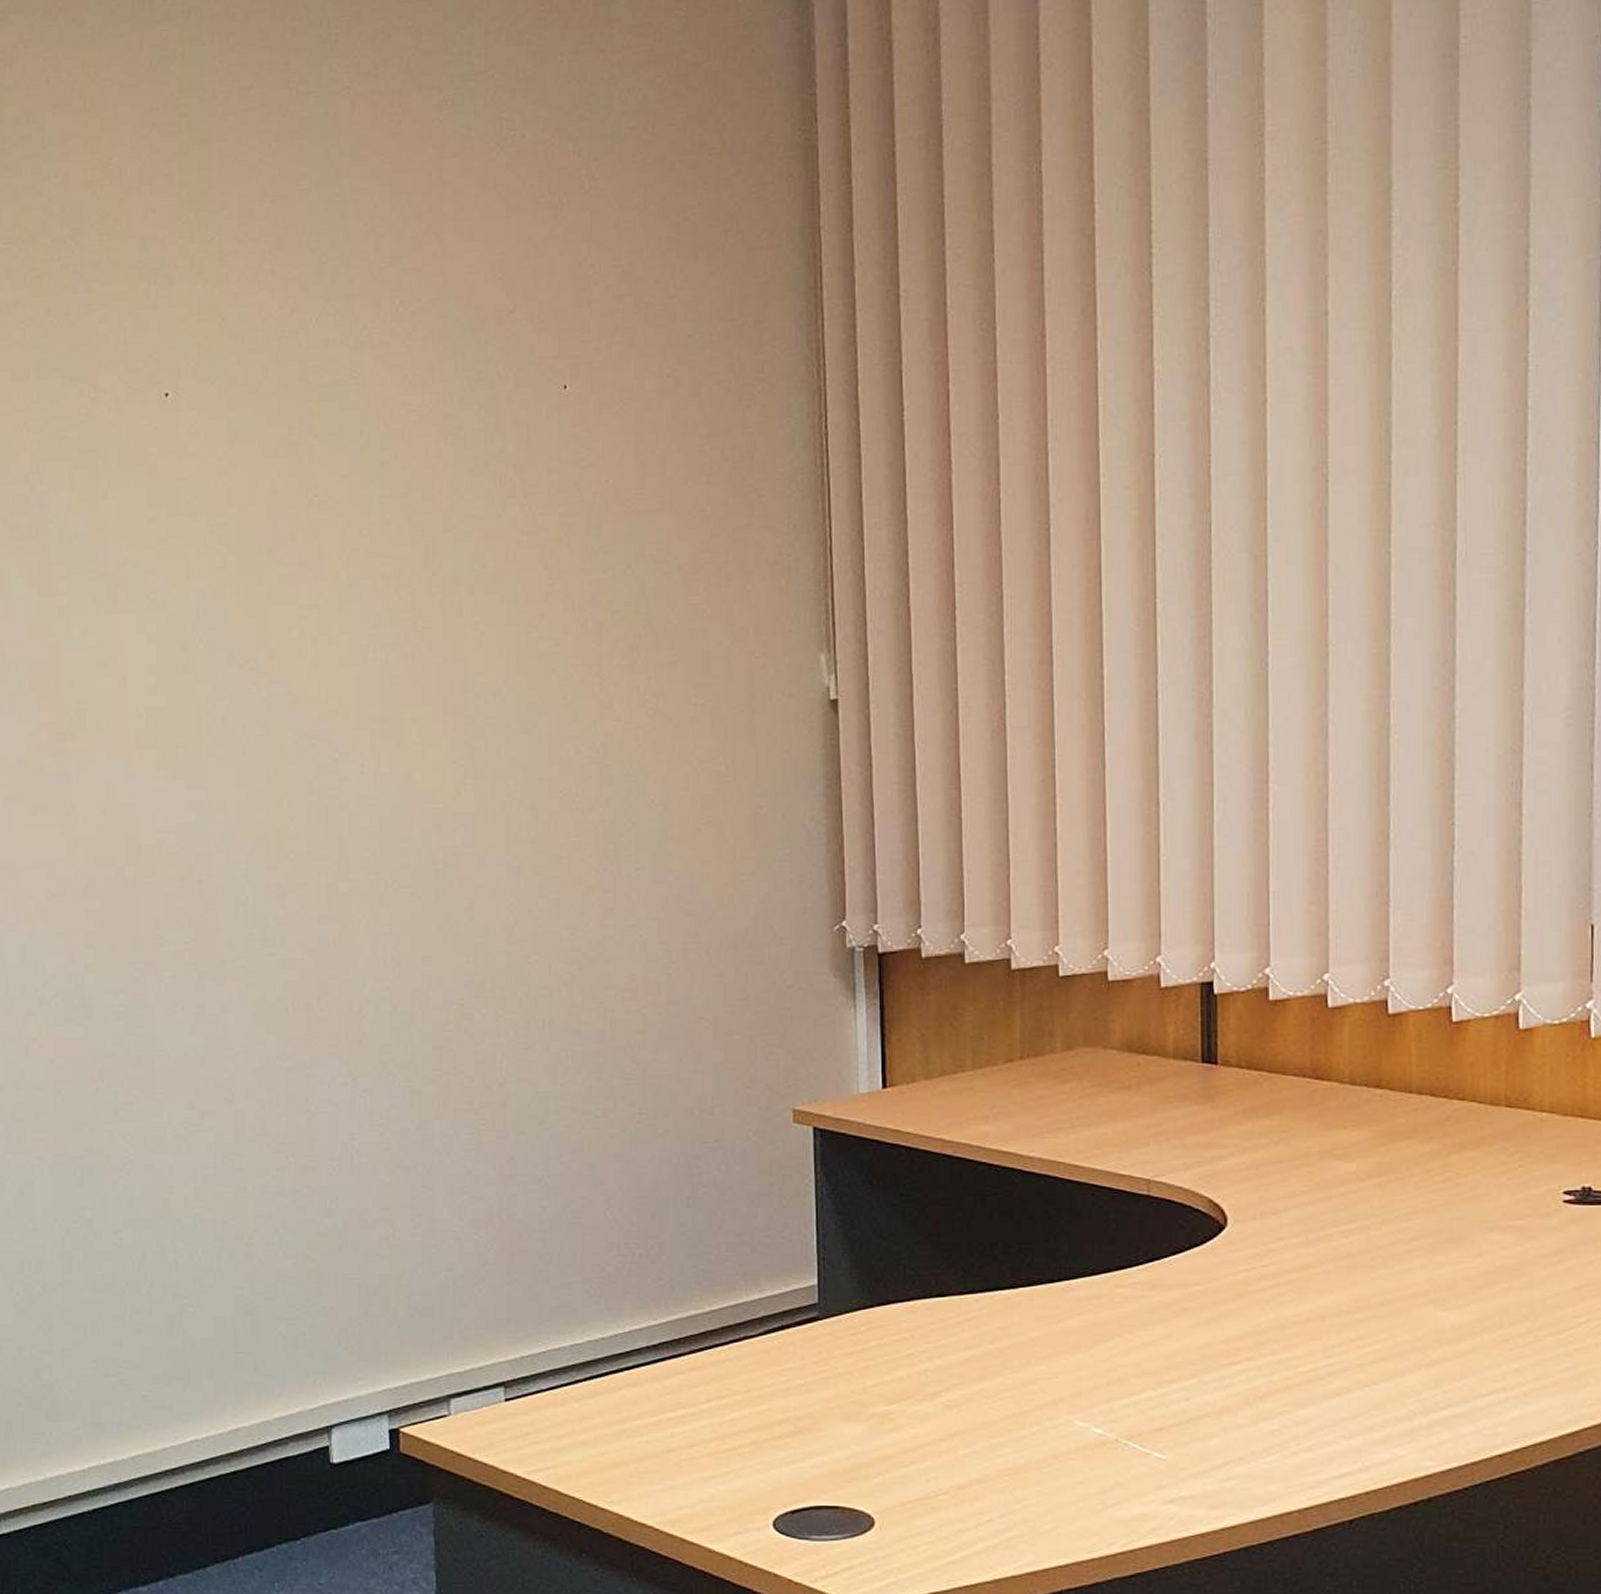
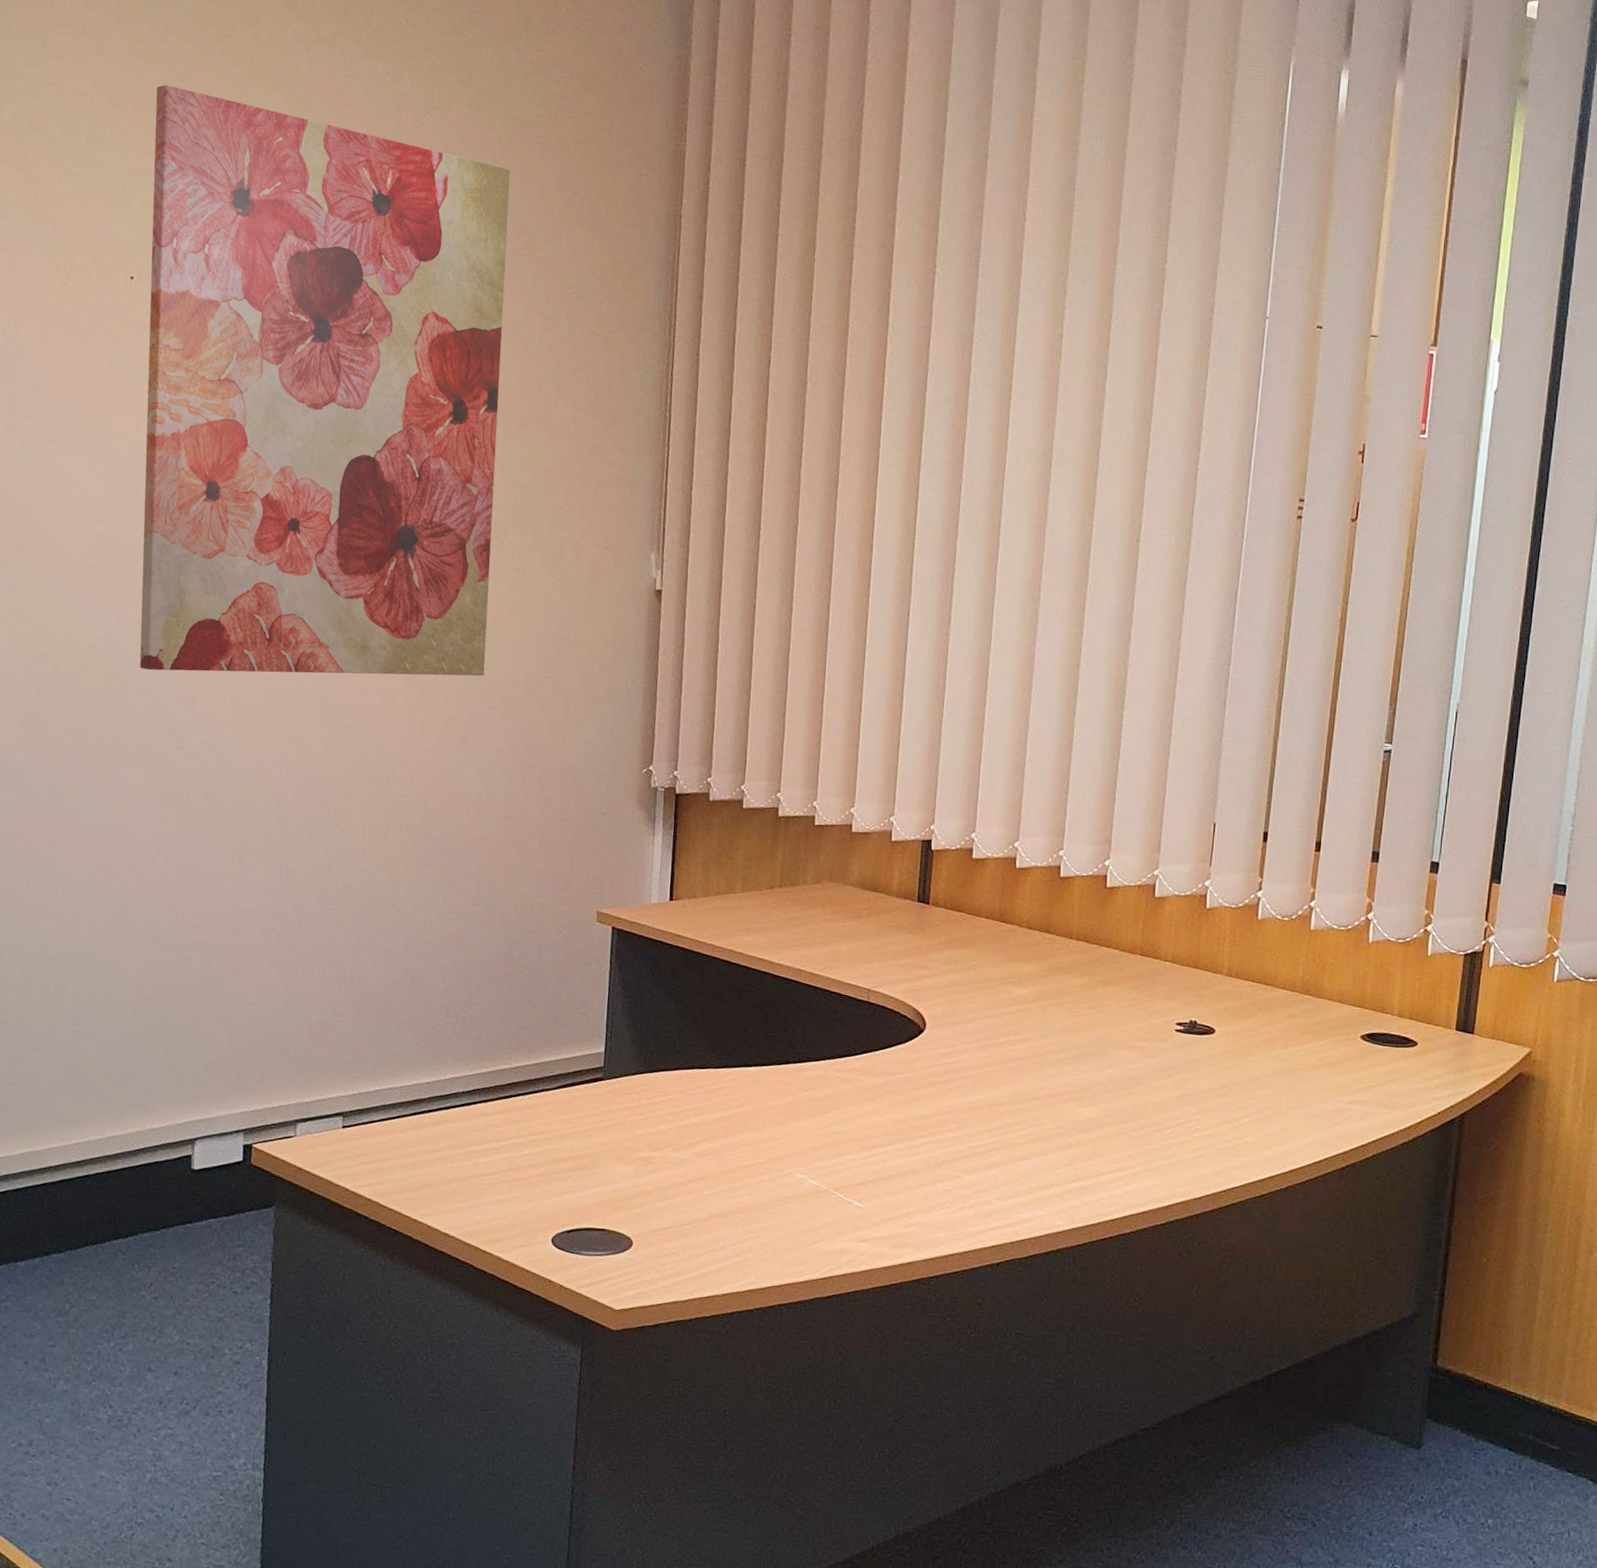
wall art: none [175,157,627,864] -> present [139,85,510,676]

